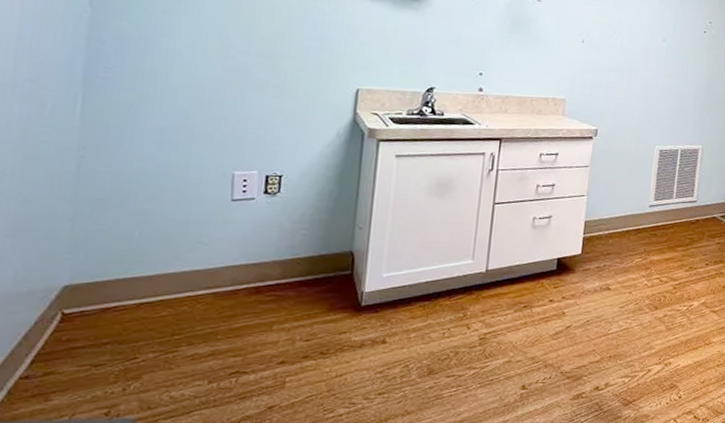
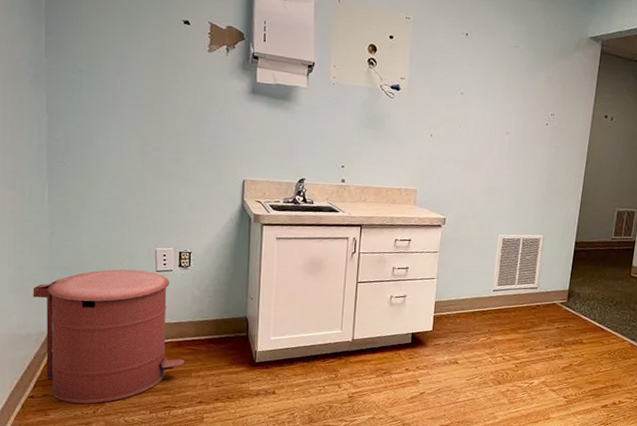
trash can: none [42,199,265,381] -> present [33,269,185,404]

